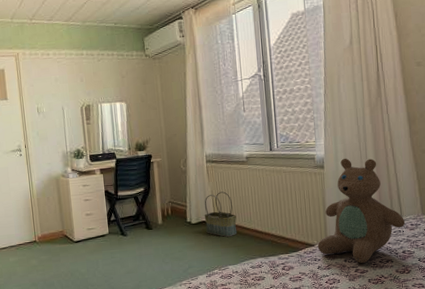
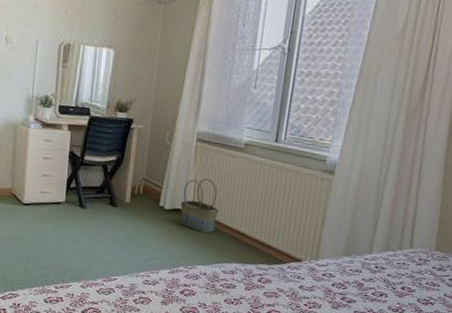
teddy bear: present [317,158,405,263] -> none [304,167,414,292]

